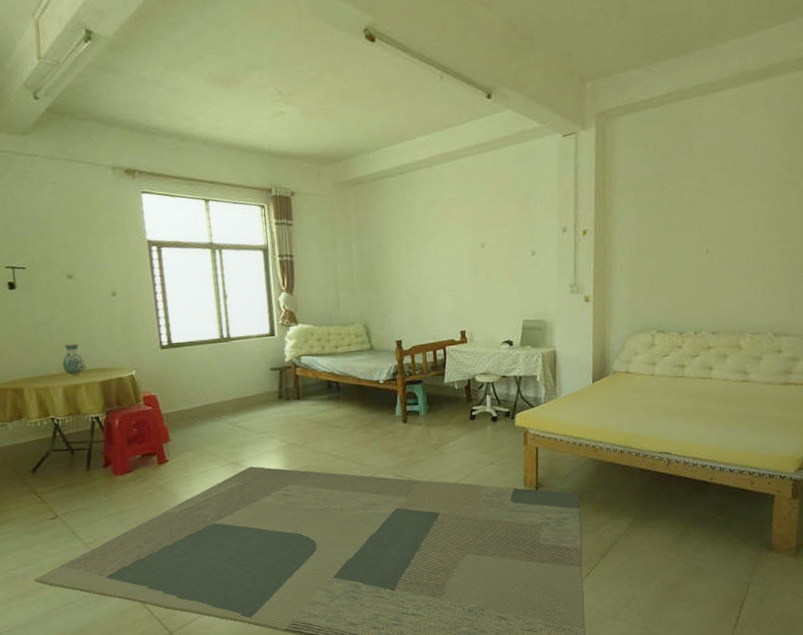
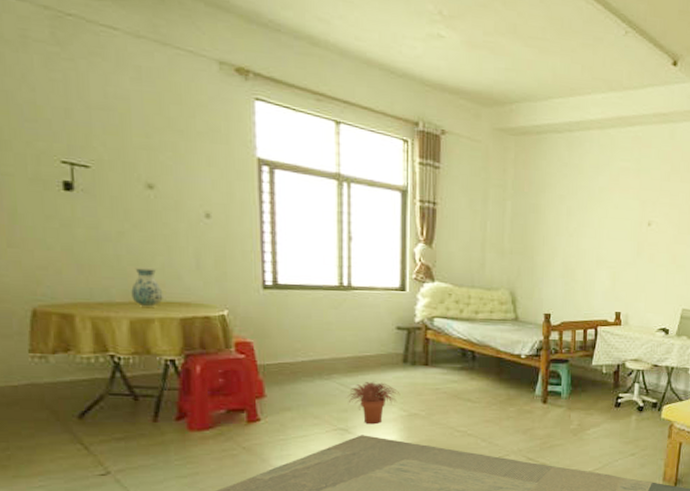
potted plant: none [235,418,279,456] -> present [346,381,400,423]

